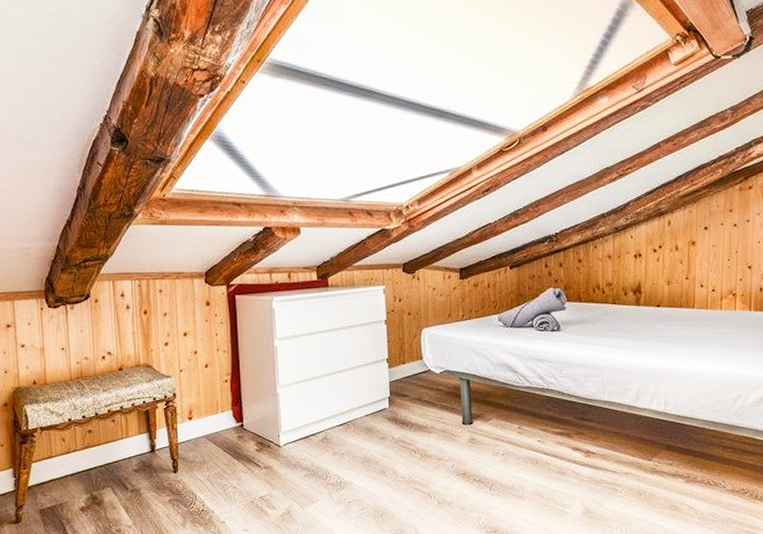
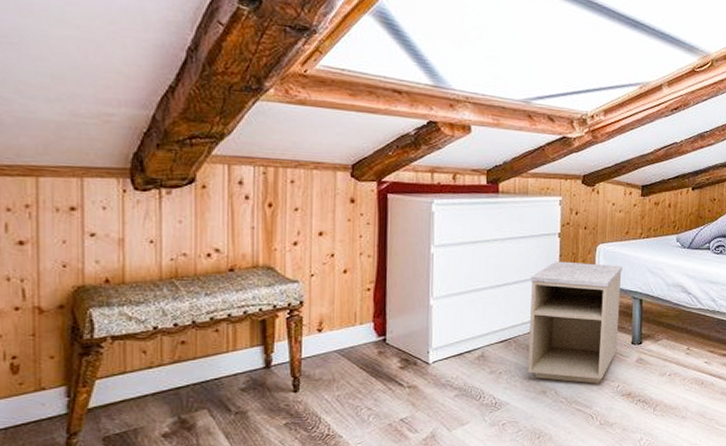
nightstand: none [363,346,449,464] -> present [528,261,623,384]

